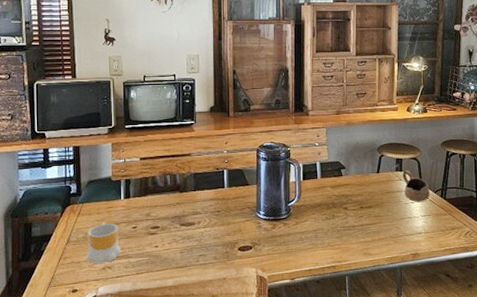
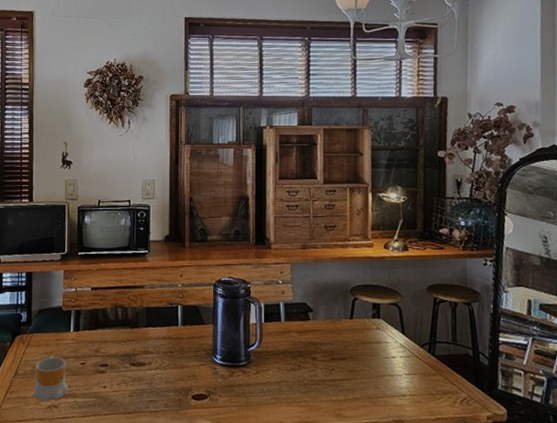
cup: present [402,170,430,202] -> none [381,318,415,357]

